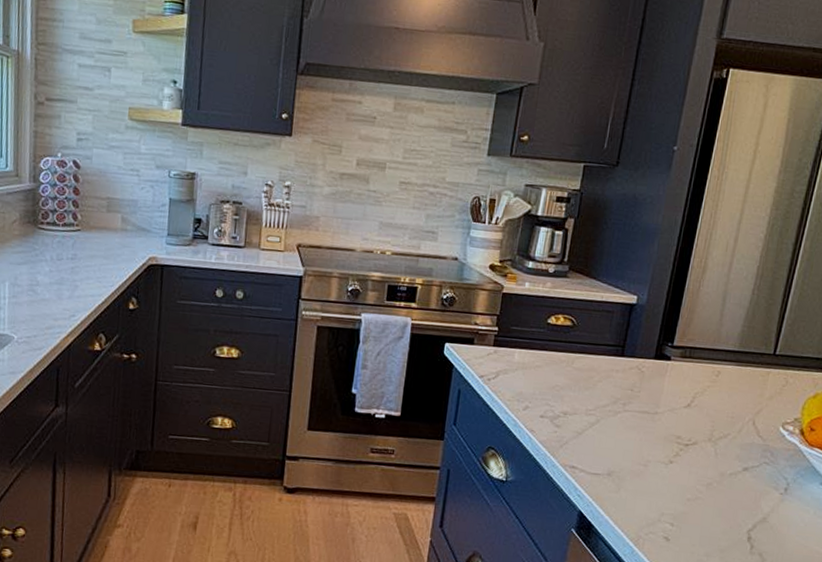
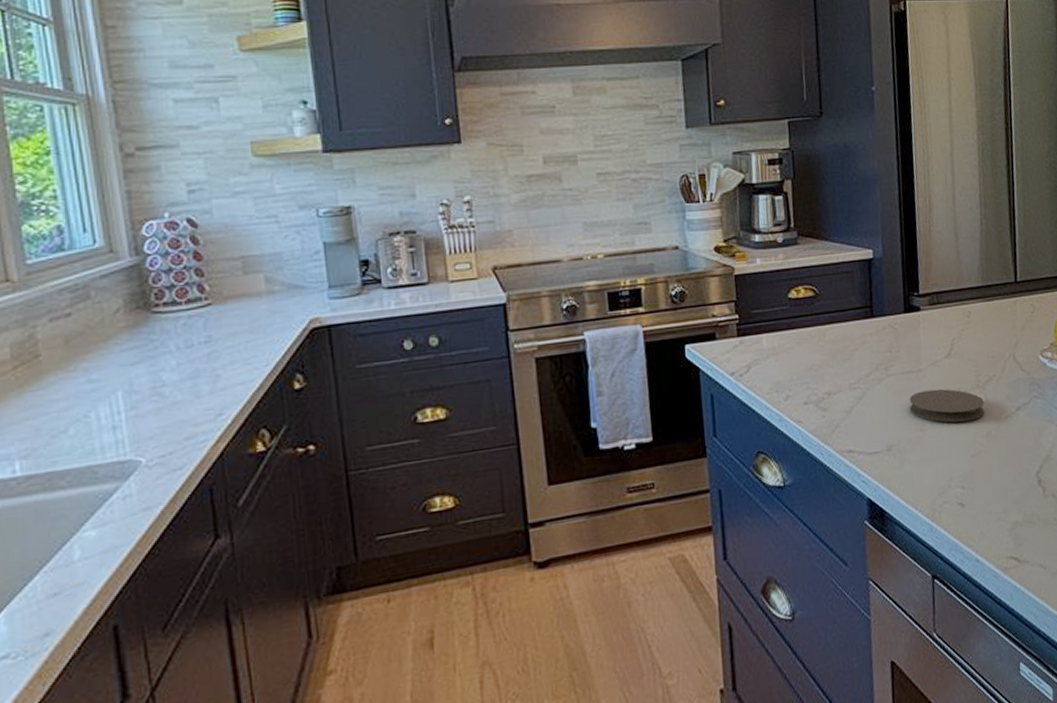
coaster: none [637,431,713,469] -> present [909,389,984,423]

